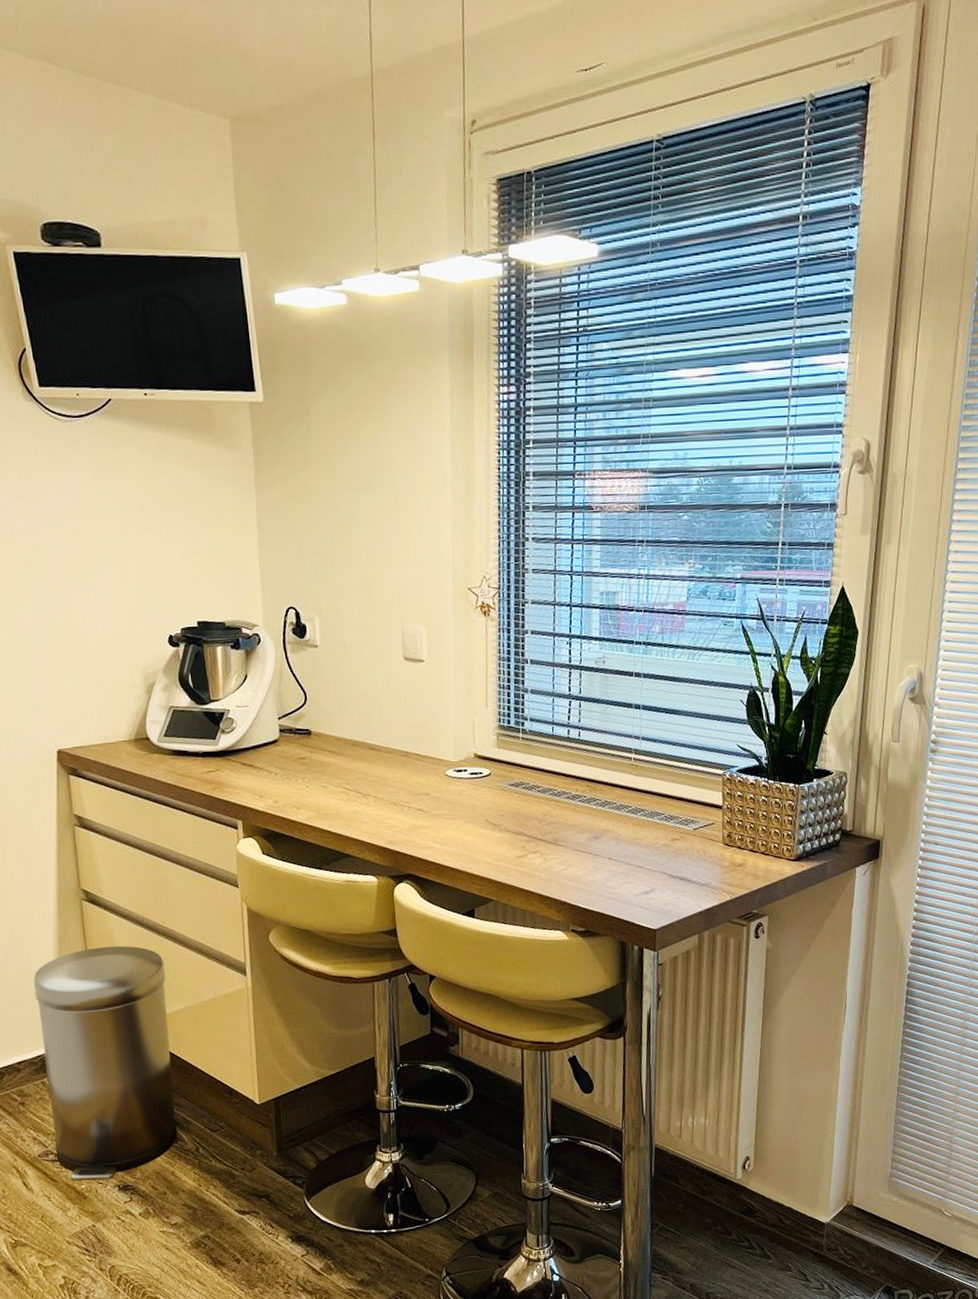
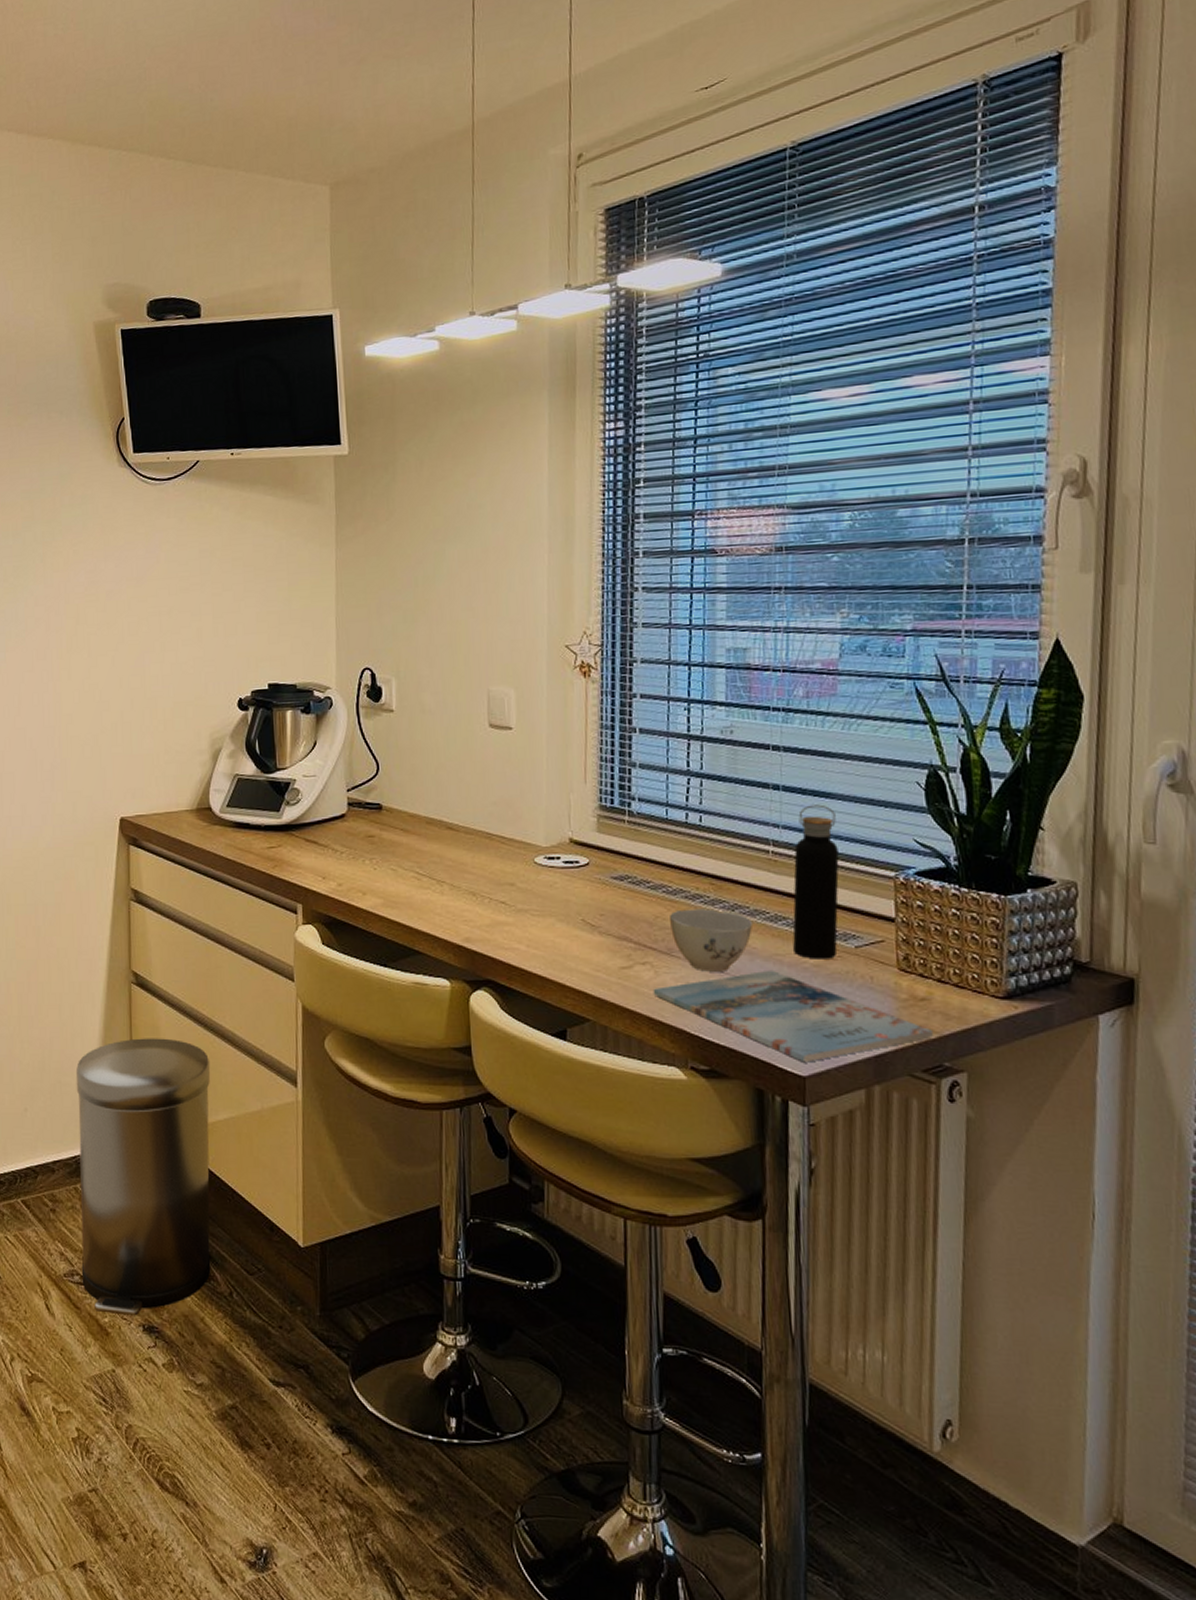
magazine: none [542,850,747,919] -> present [653,969,934,1063]
teacup: none [555,806,619,856] -> present [670,909,754,972]
water bottle: none [648,719,683,841] -> present [792,804,839,959]

